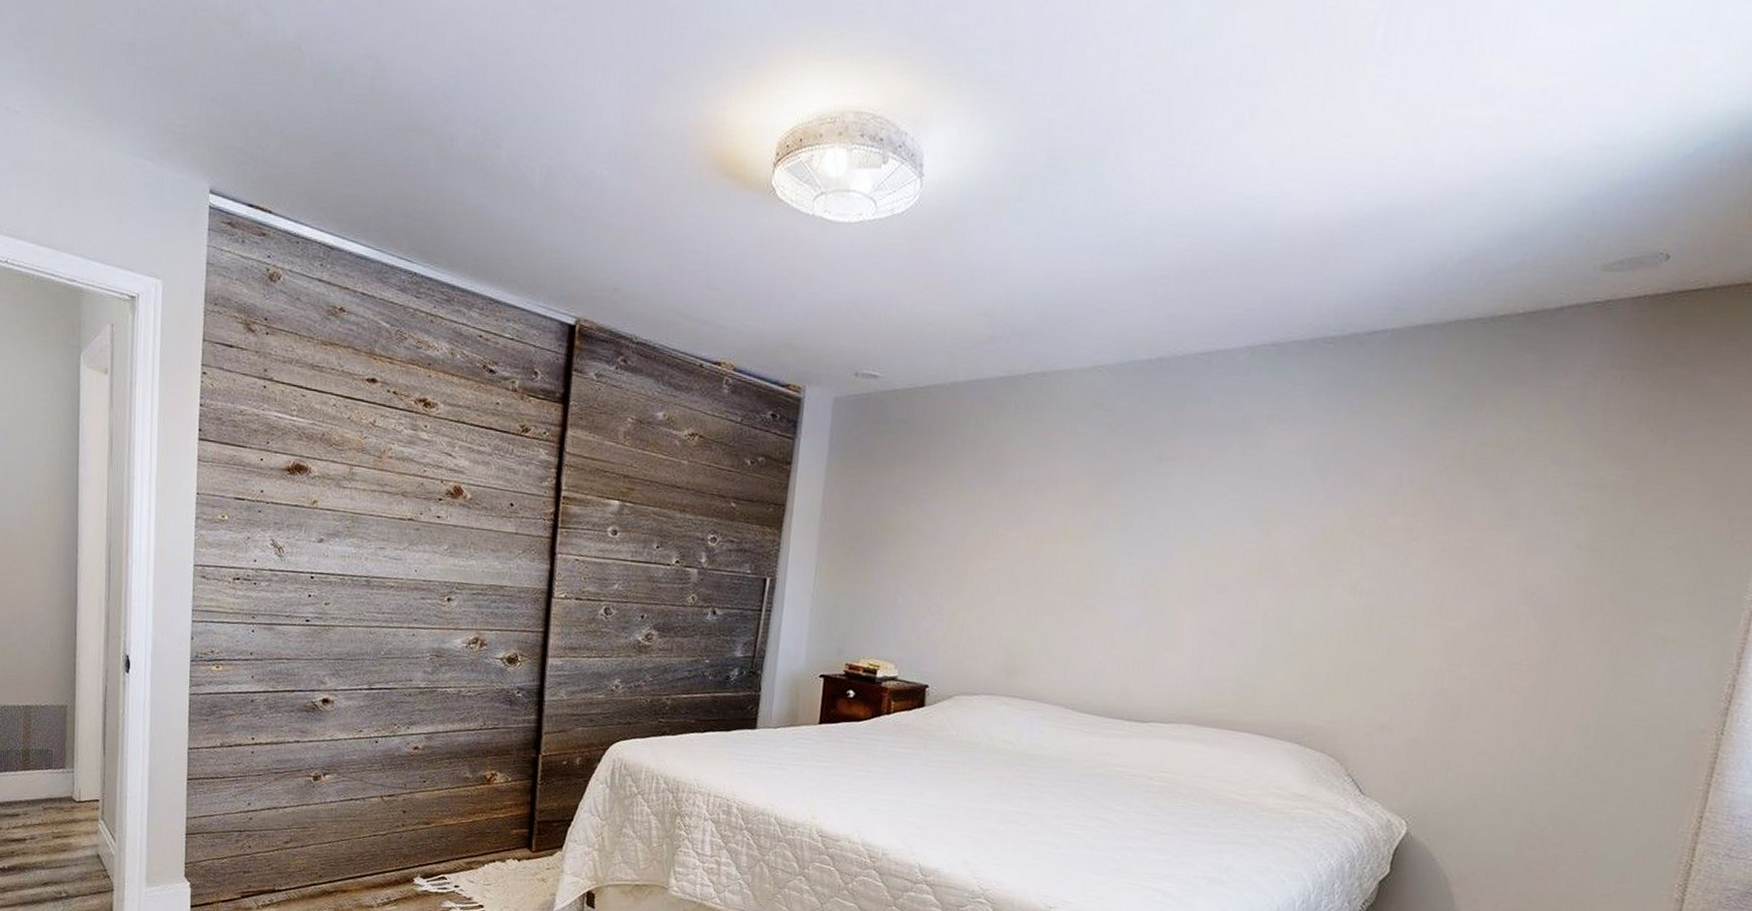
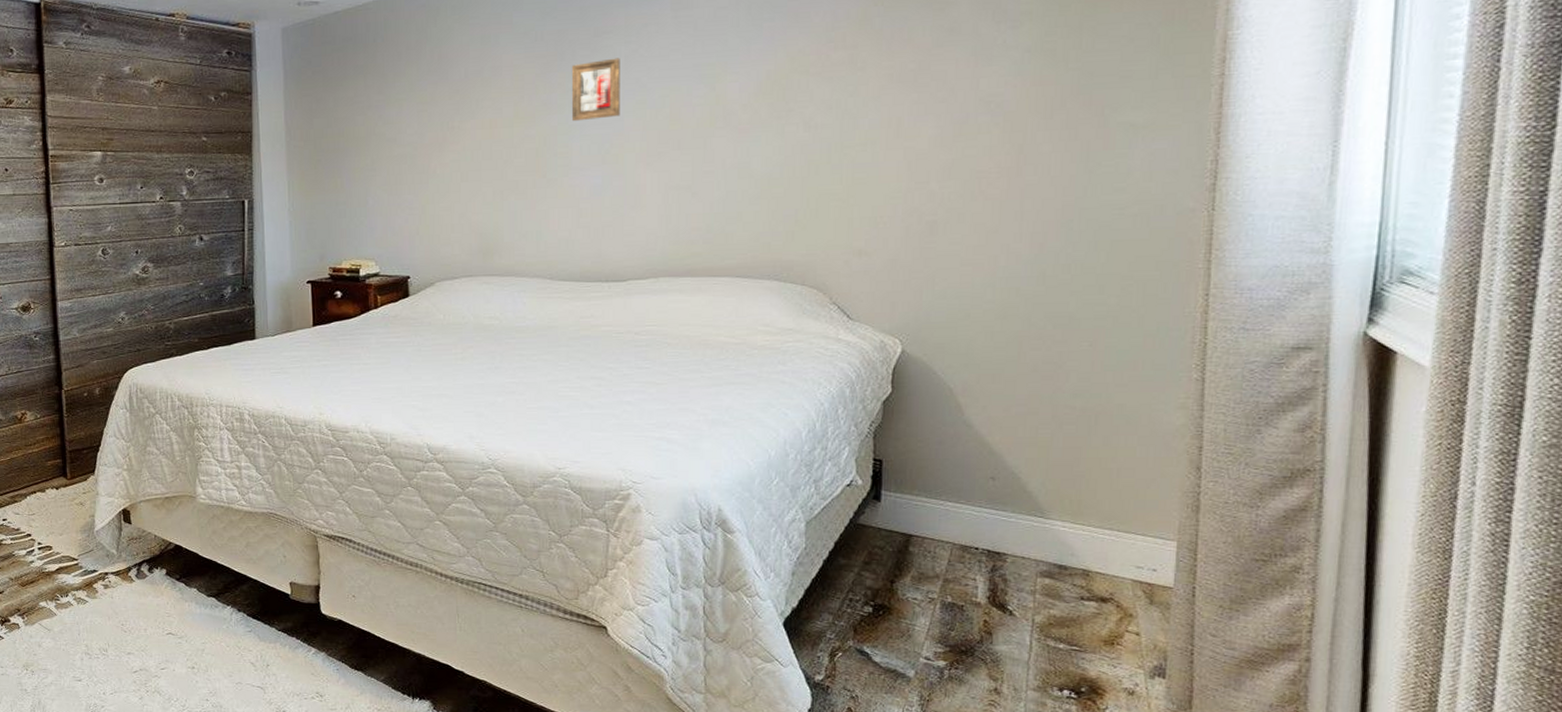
picture frame: none [1120,487,1180,550] -> present [571,57,620,122]

